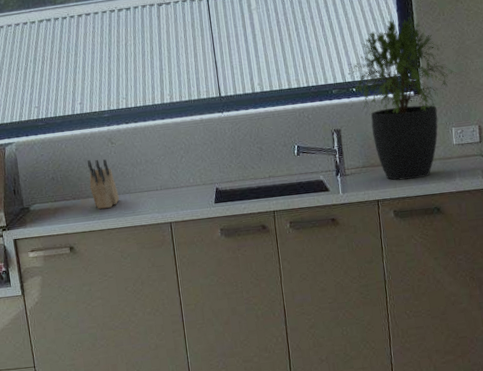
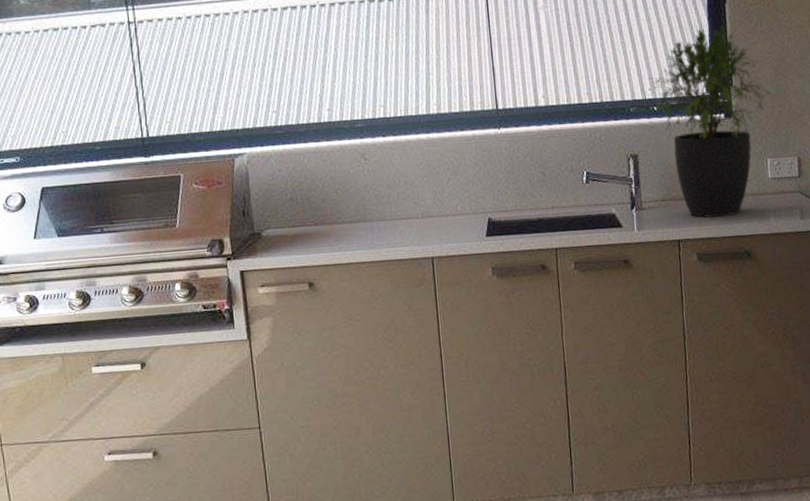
knife block: present [88,159,120,209] -> none [335,178,372,238]

